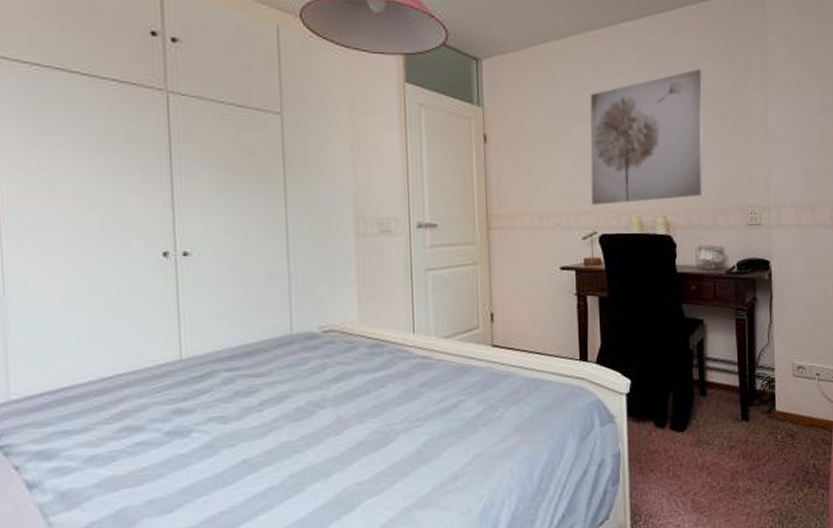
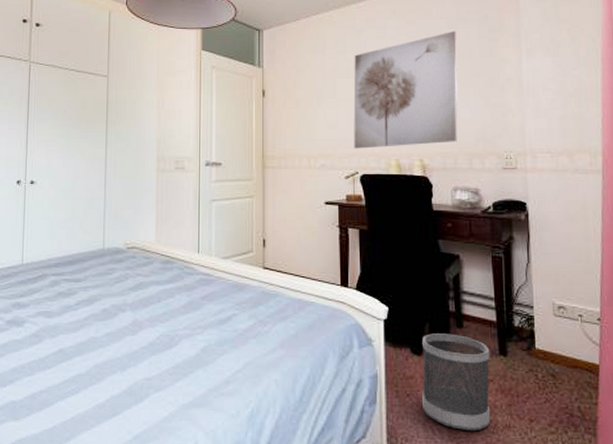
wastebasket: none [665,403,733,500] -> present [421,333,491,431]

